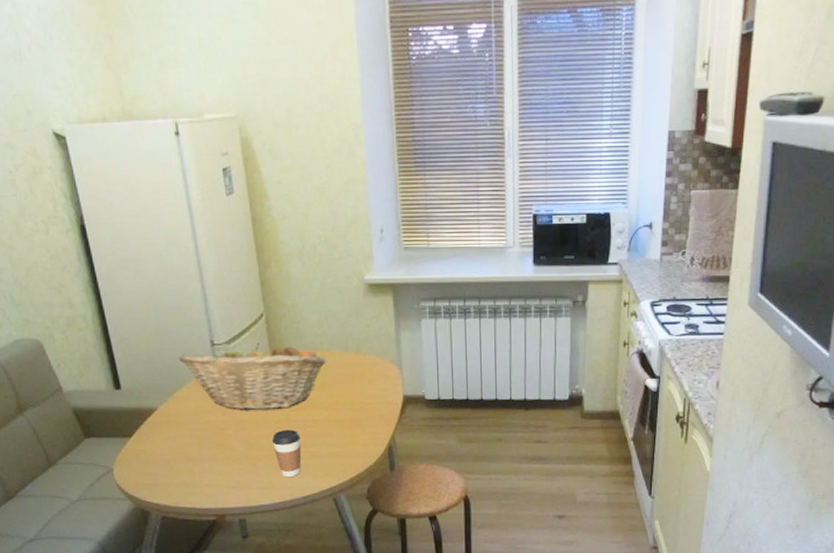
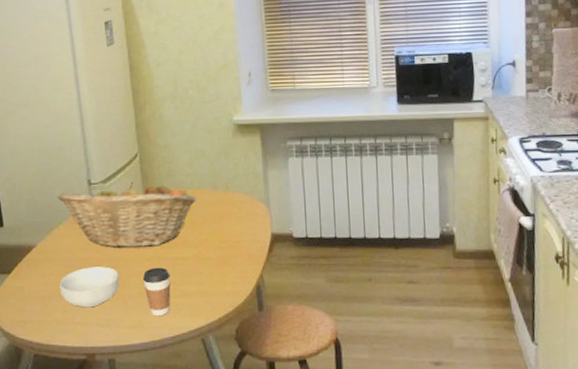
cereal bowl: none [185,429,248,470] -> present [59,266,119,308]

